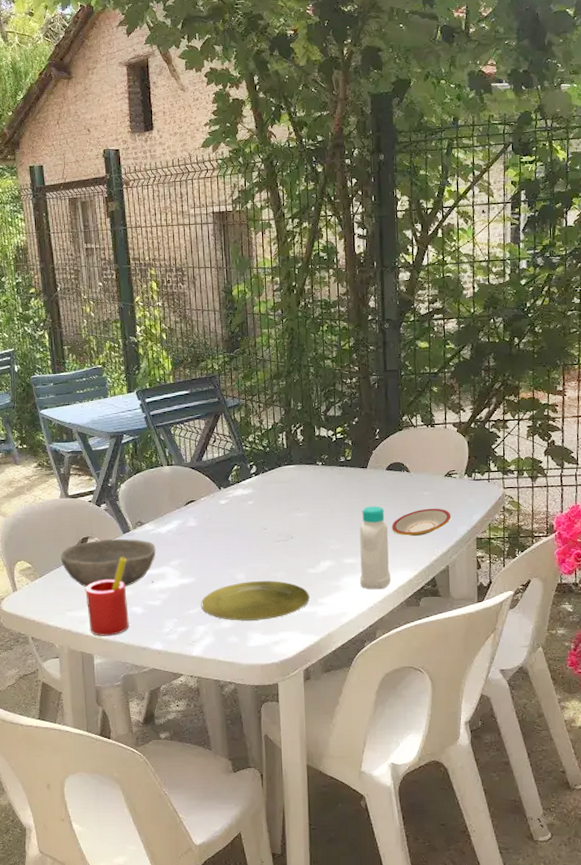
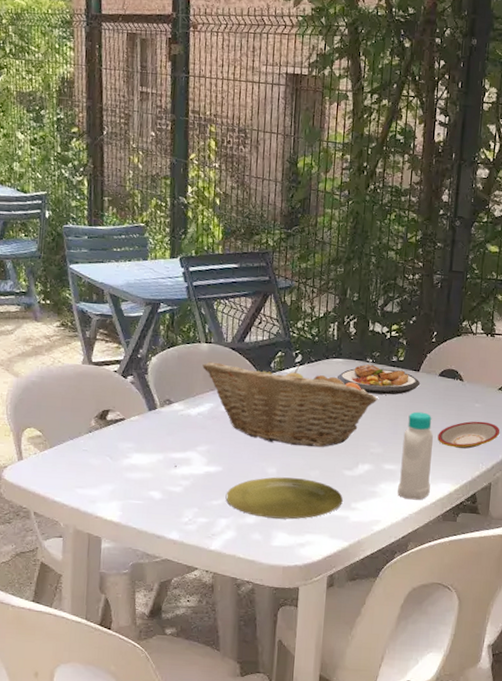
bowl: present [60,538,156,588] -> none [75,414,183,468]
straw: present [85,557,129,636] -> none [100,436,150,520]
fruit basket: none [167,475,331,551] -> present [202,361,378,447]
plate: none [290,466,370,494] -> present [337,364,421,395]

